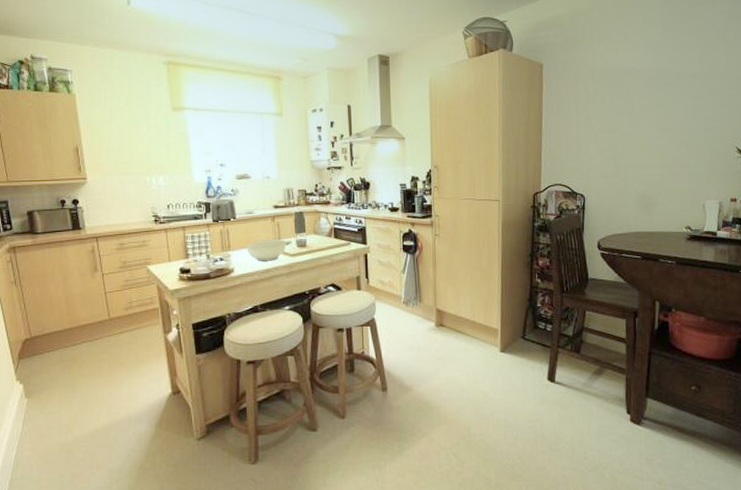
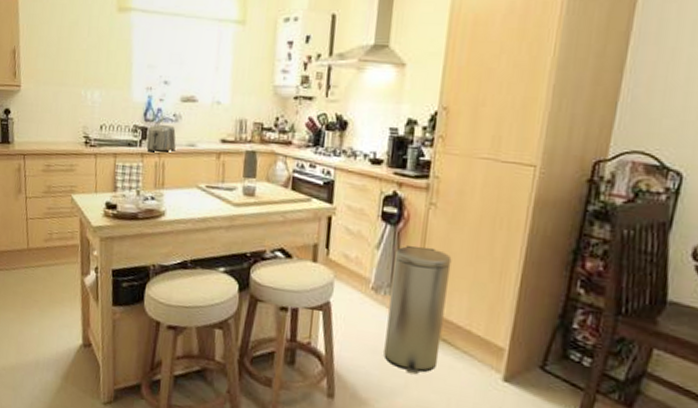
bowl: present [246,239,287,261] -> none [182,181,231,209]
pedal bin: none [416,266,456,360] -> present [384,246,452,375]

